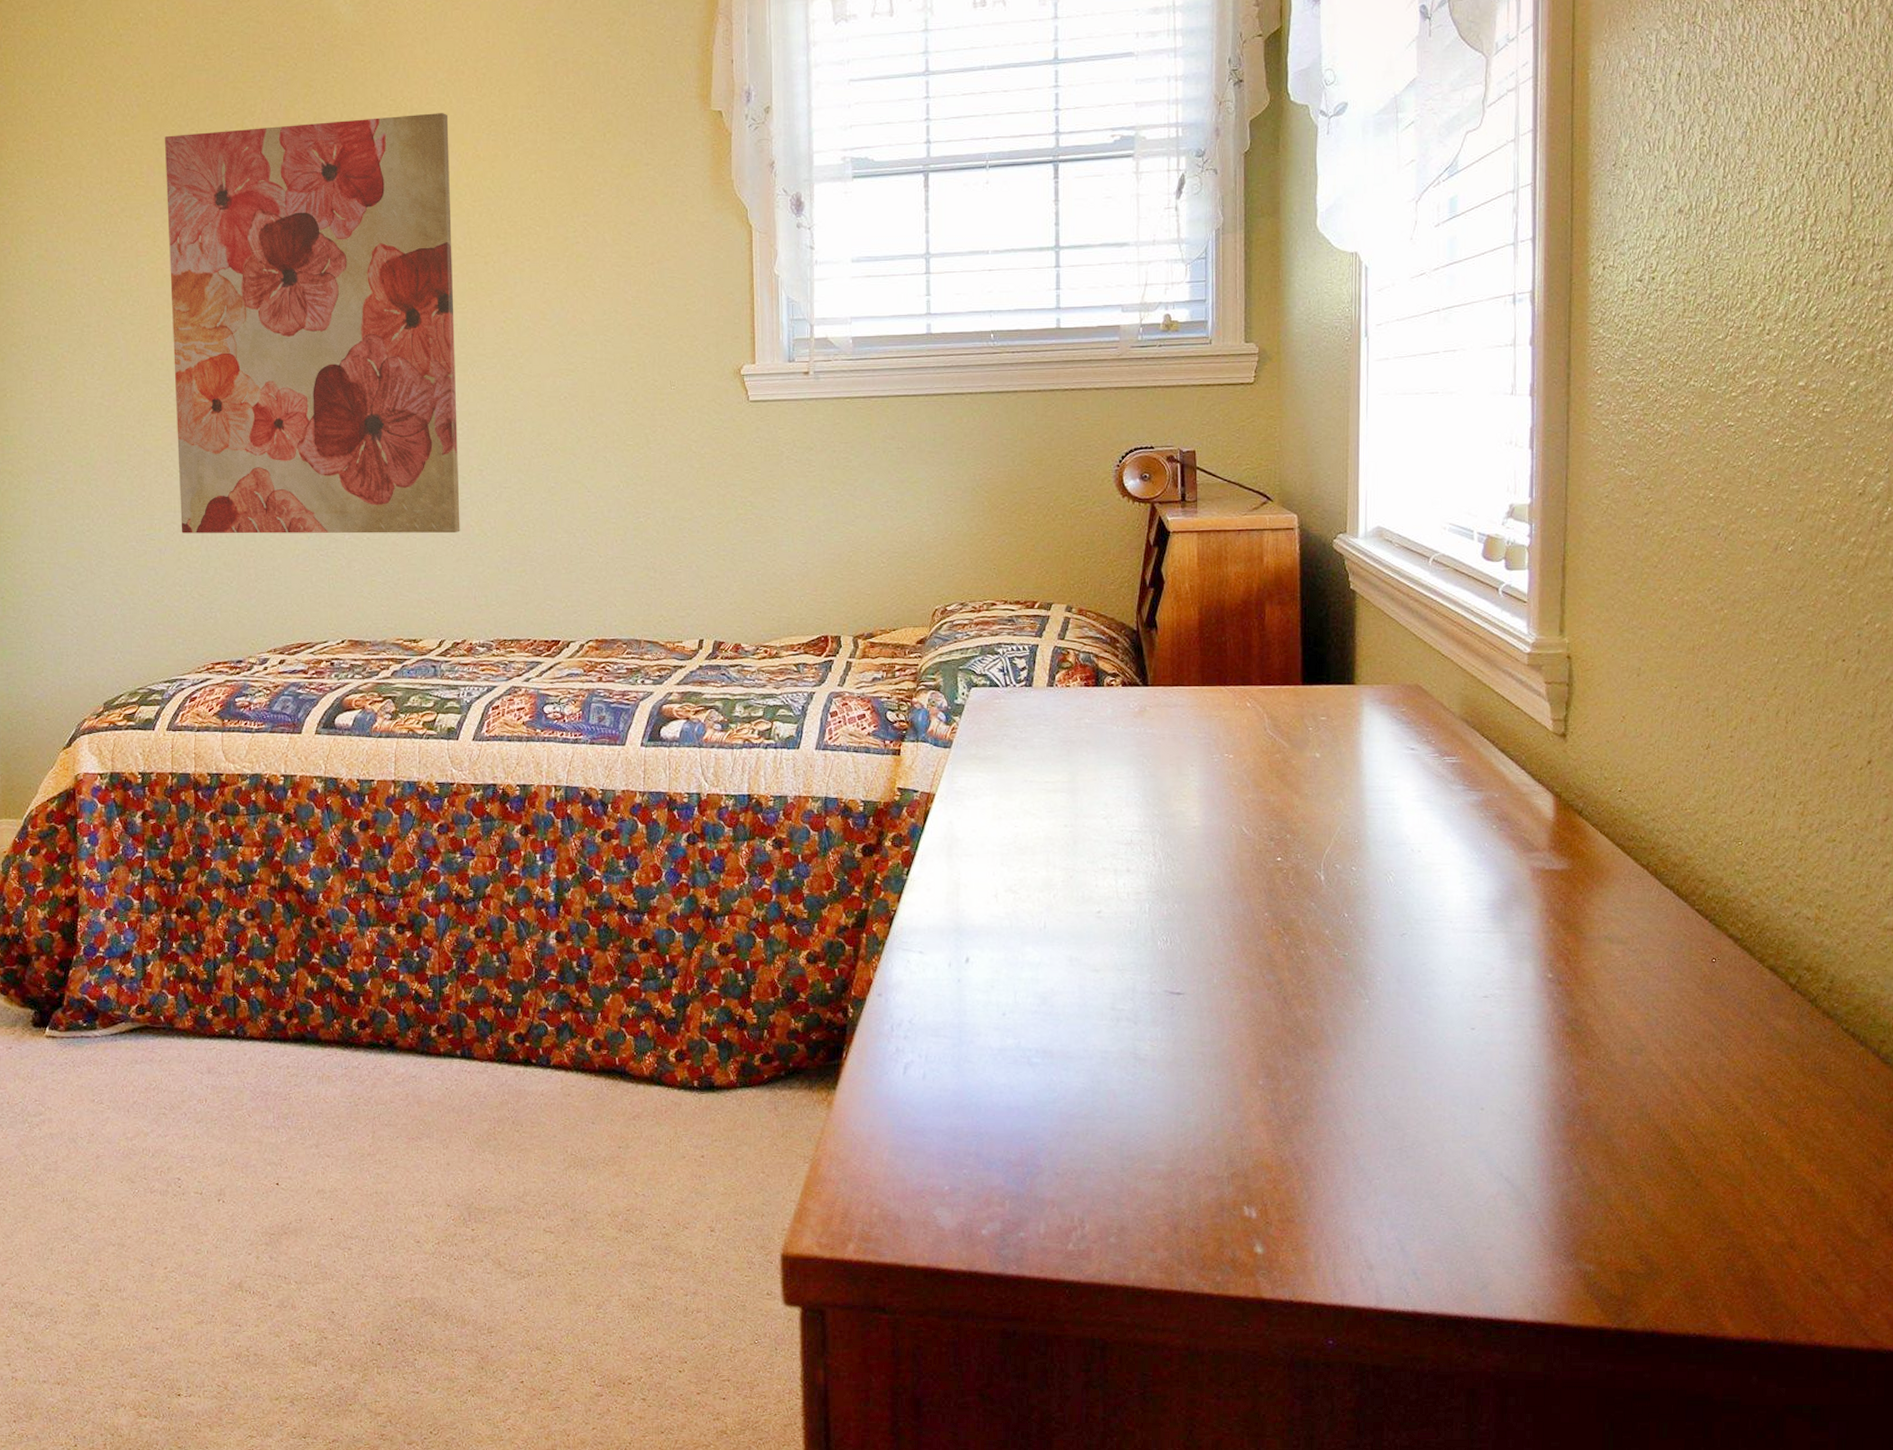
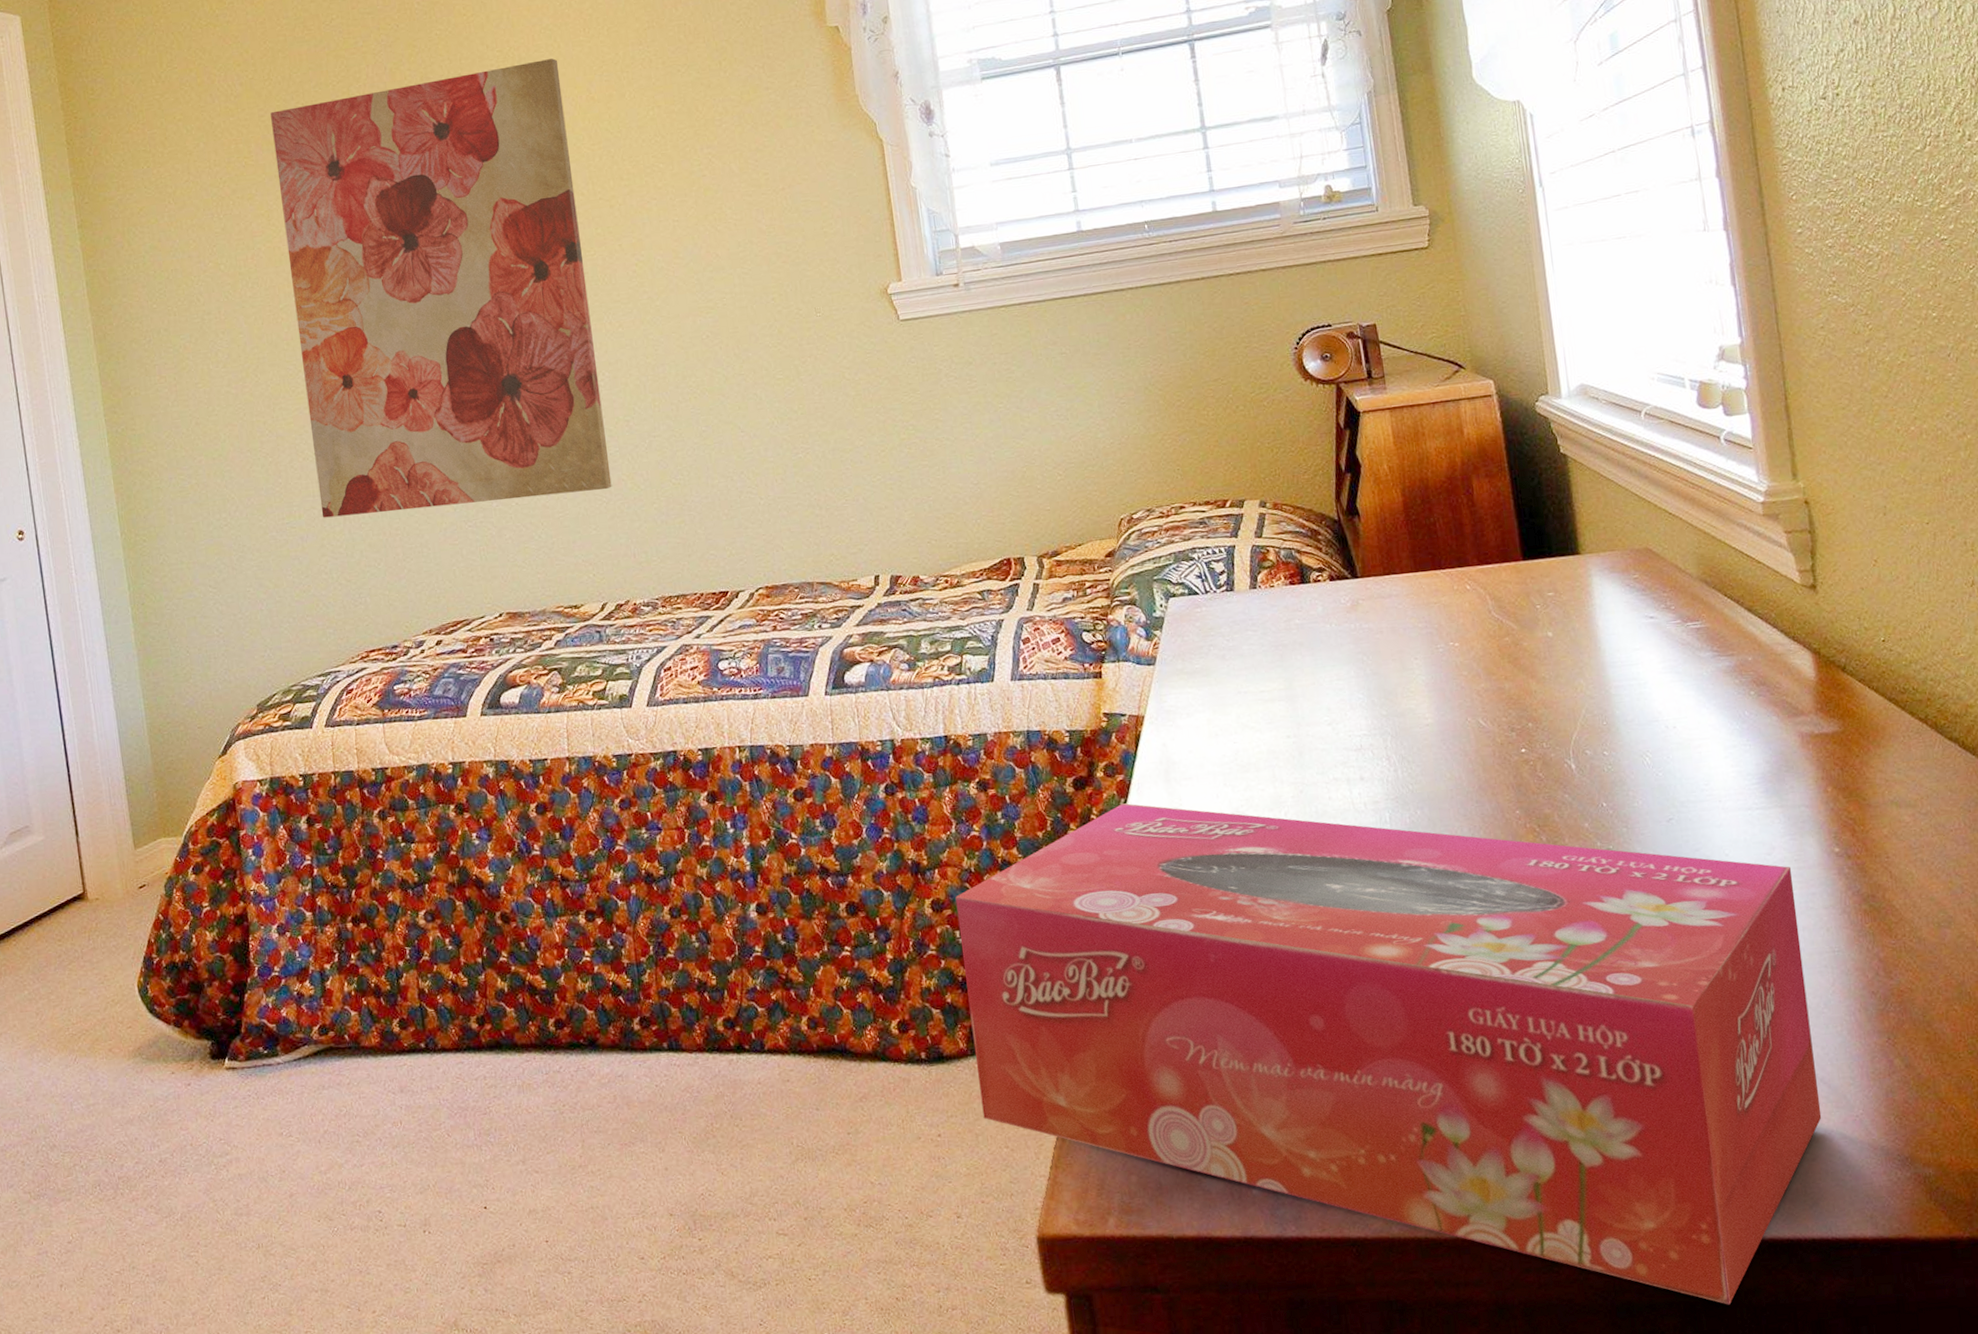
tissue box: none [741,872,1507,1368] -> present [955,803,1822,1305]

